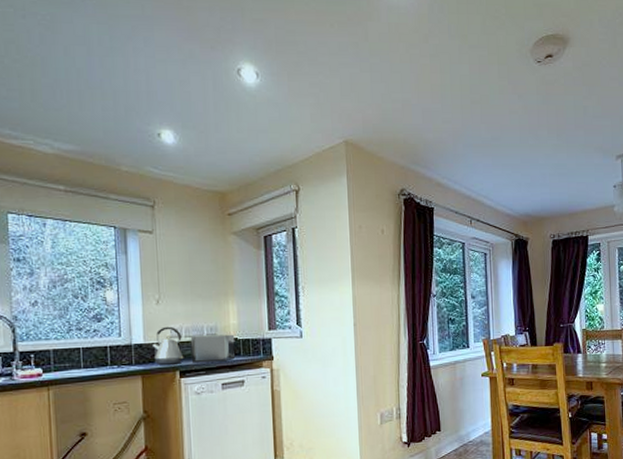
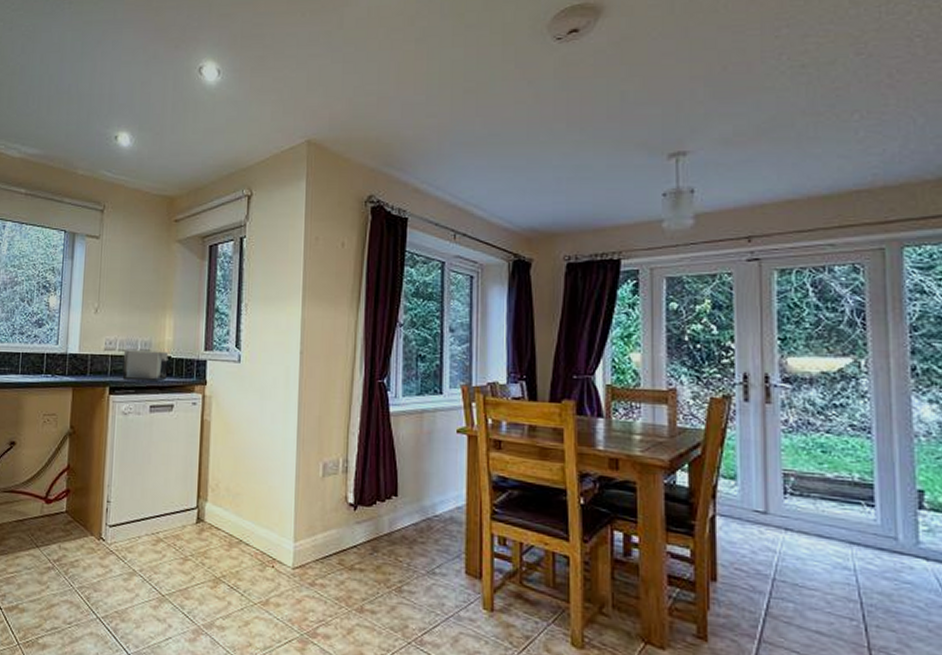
kettle: present [151,326,184,365] -> none [85,337,116,379]

